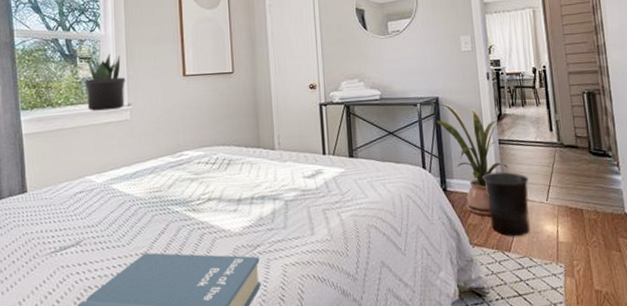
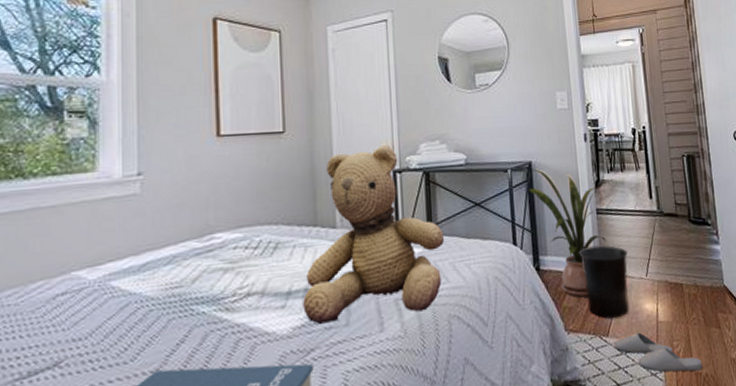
planter: present [84,53,126,111] -> none [74,106,136,183]
teddy bear: none [250,82,363,226] -> present [303,144,445,324]
slippers: none [515,250,603,289] -> present [613,332,703,372]

